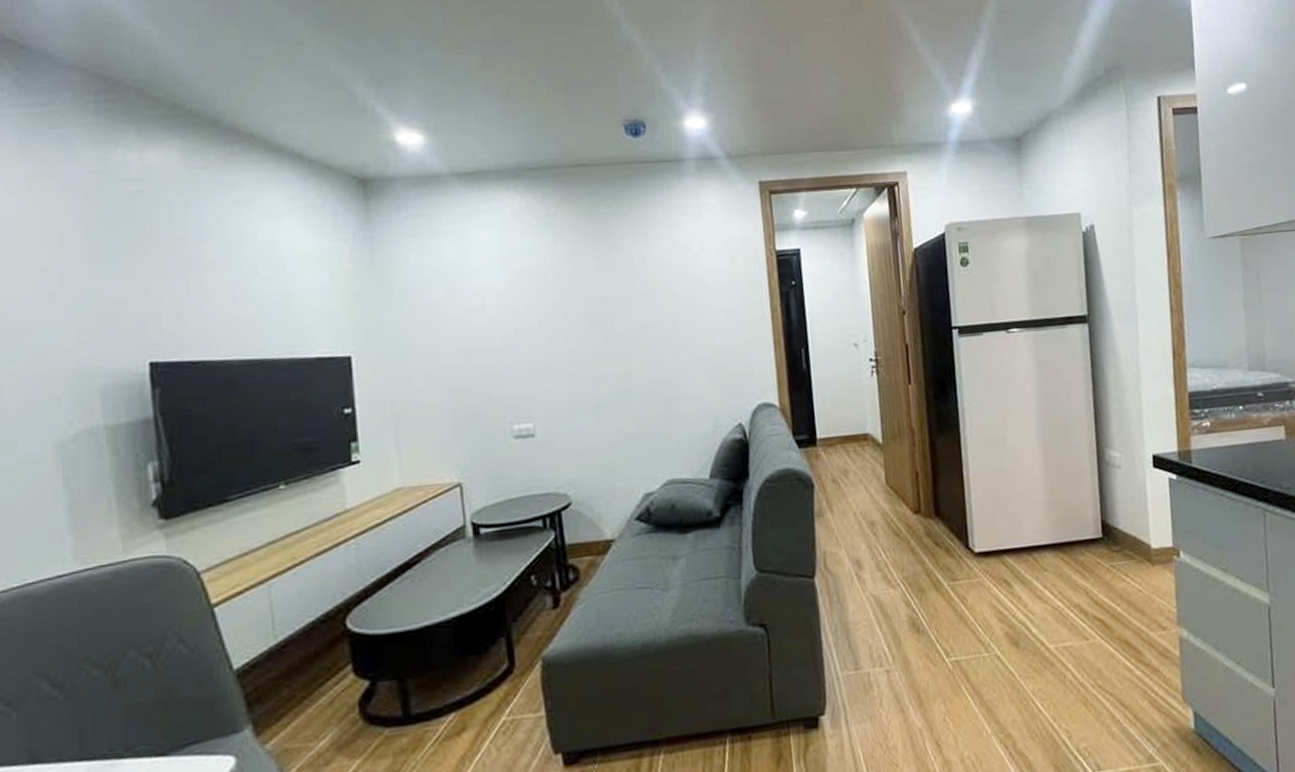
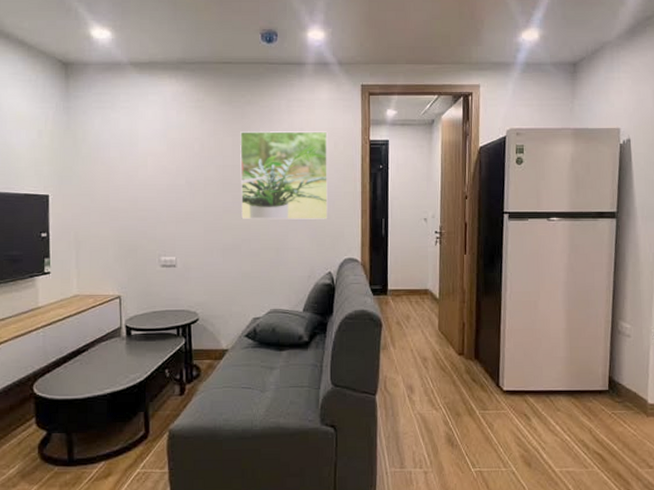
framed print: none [607,243,731,365] -> present [240,131,328,220]

